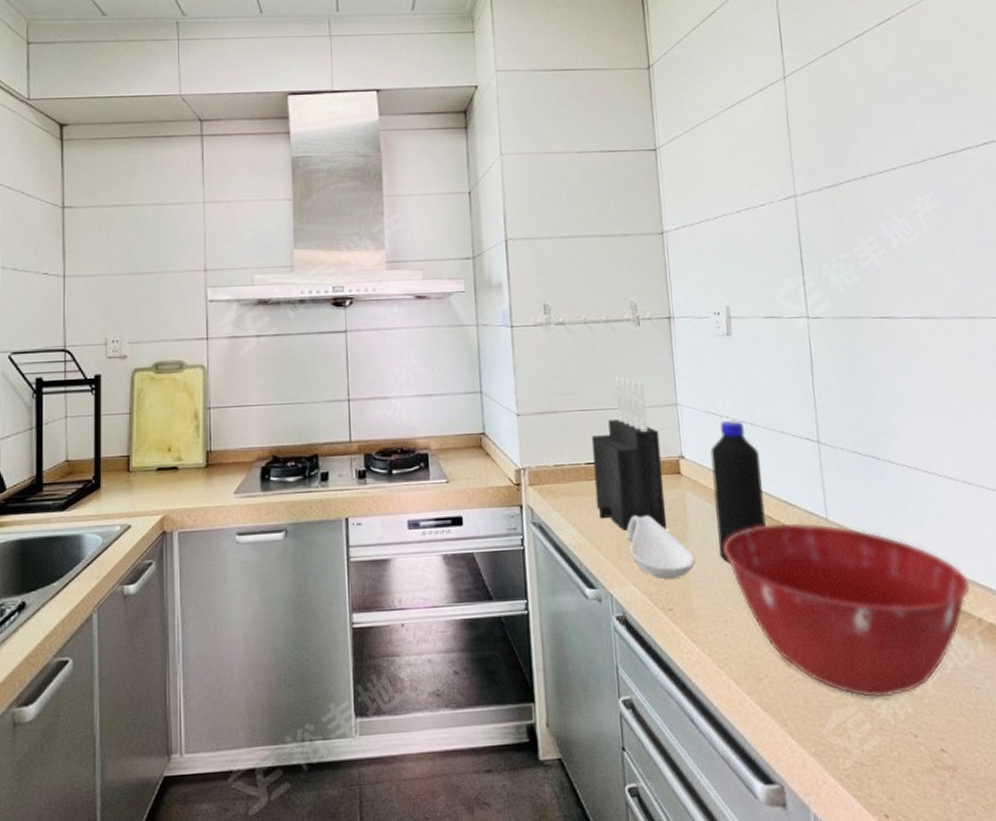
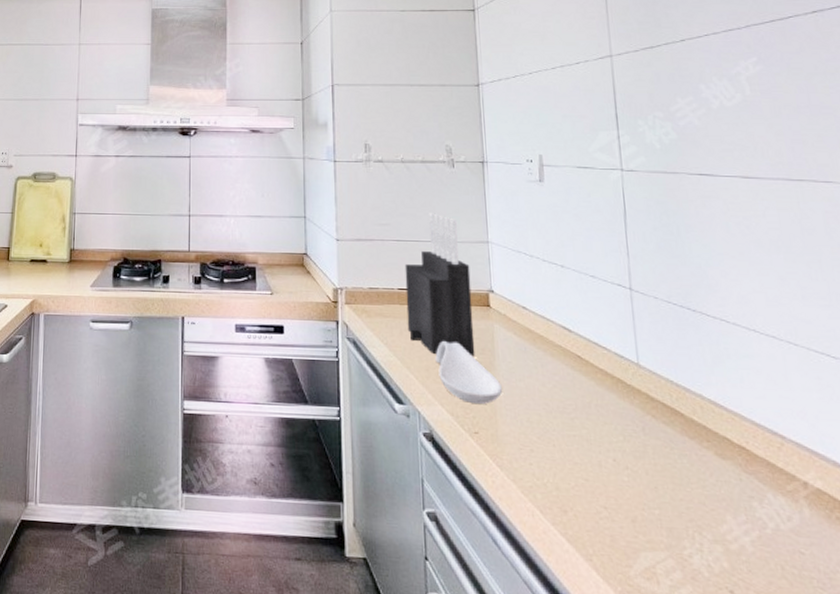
bottle: present [710,419,769,565] -> none [520,260,577,397]
mixing bowl: present [723,522,971,698] -> none [531,363,795,549]

